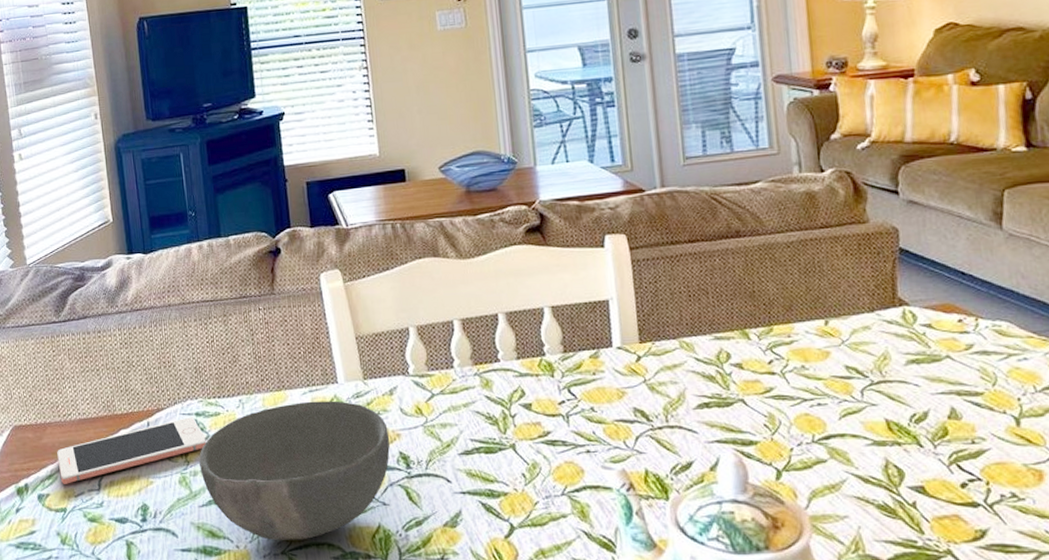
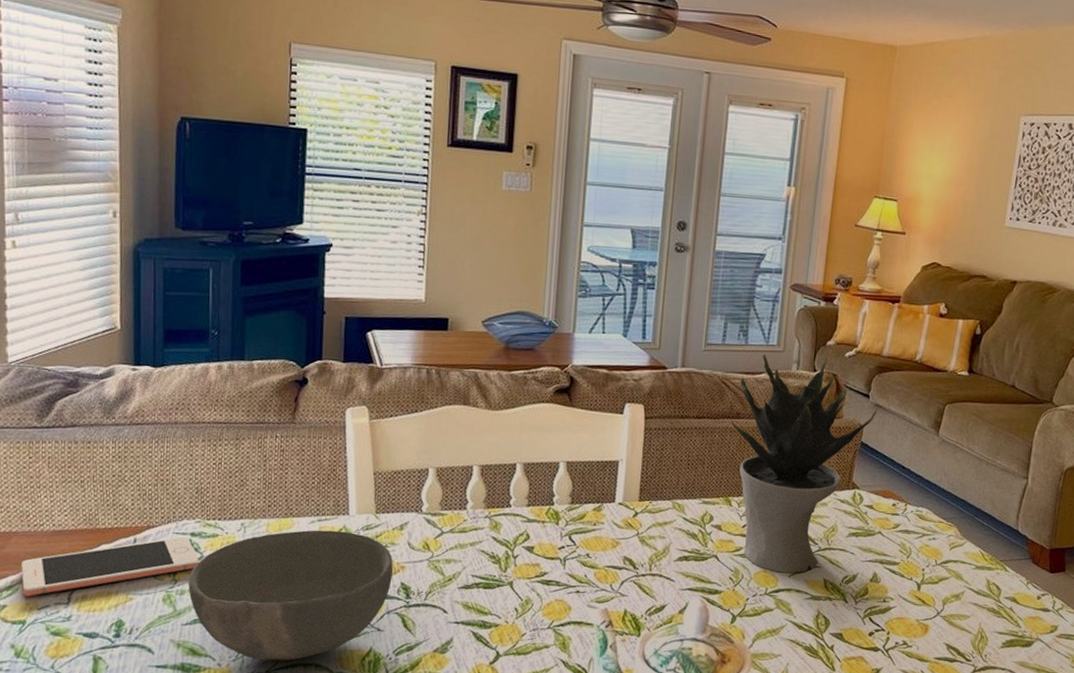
potted plant: none [731,151,913,415] -> present [731,354,878,573]

